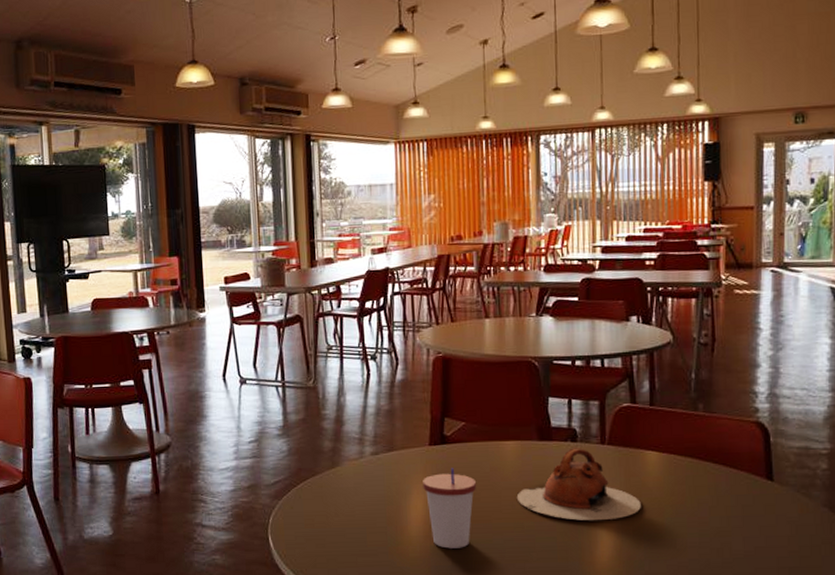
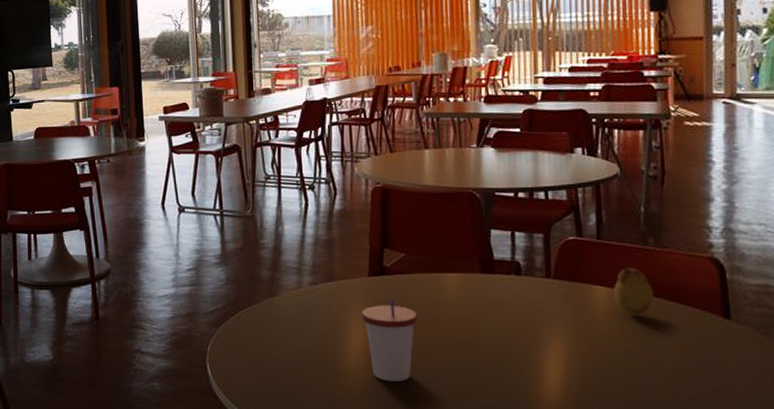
teapot: present [516,448,641,521] -> none [458,281,590,357]
fruit: none [664,428,703,479] -> present [613,263,654,316]

